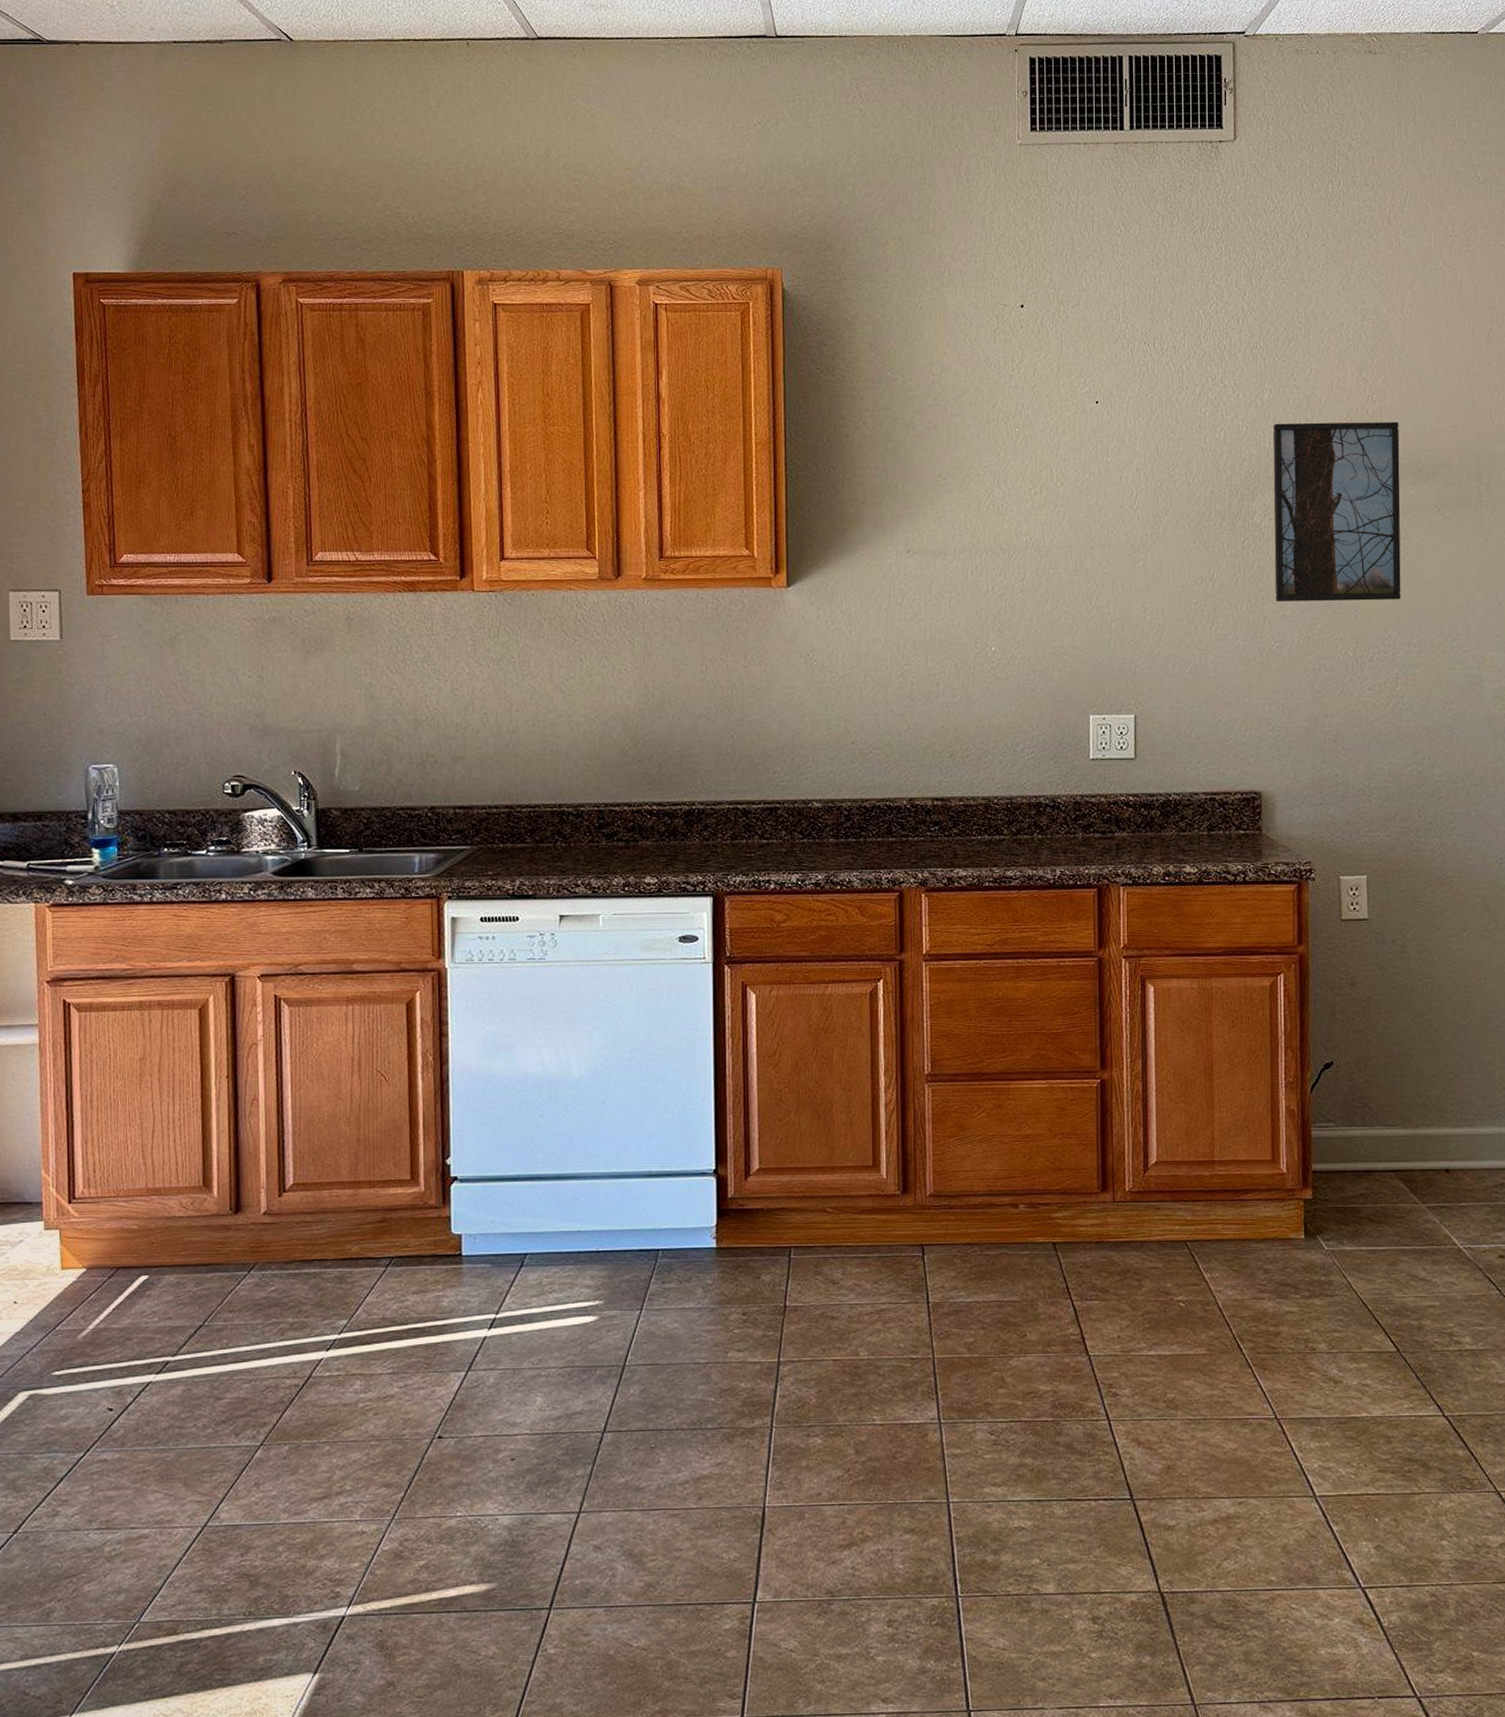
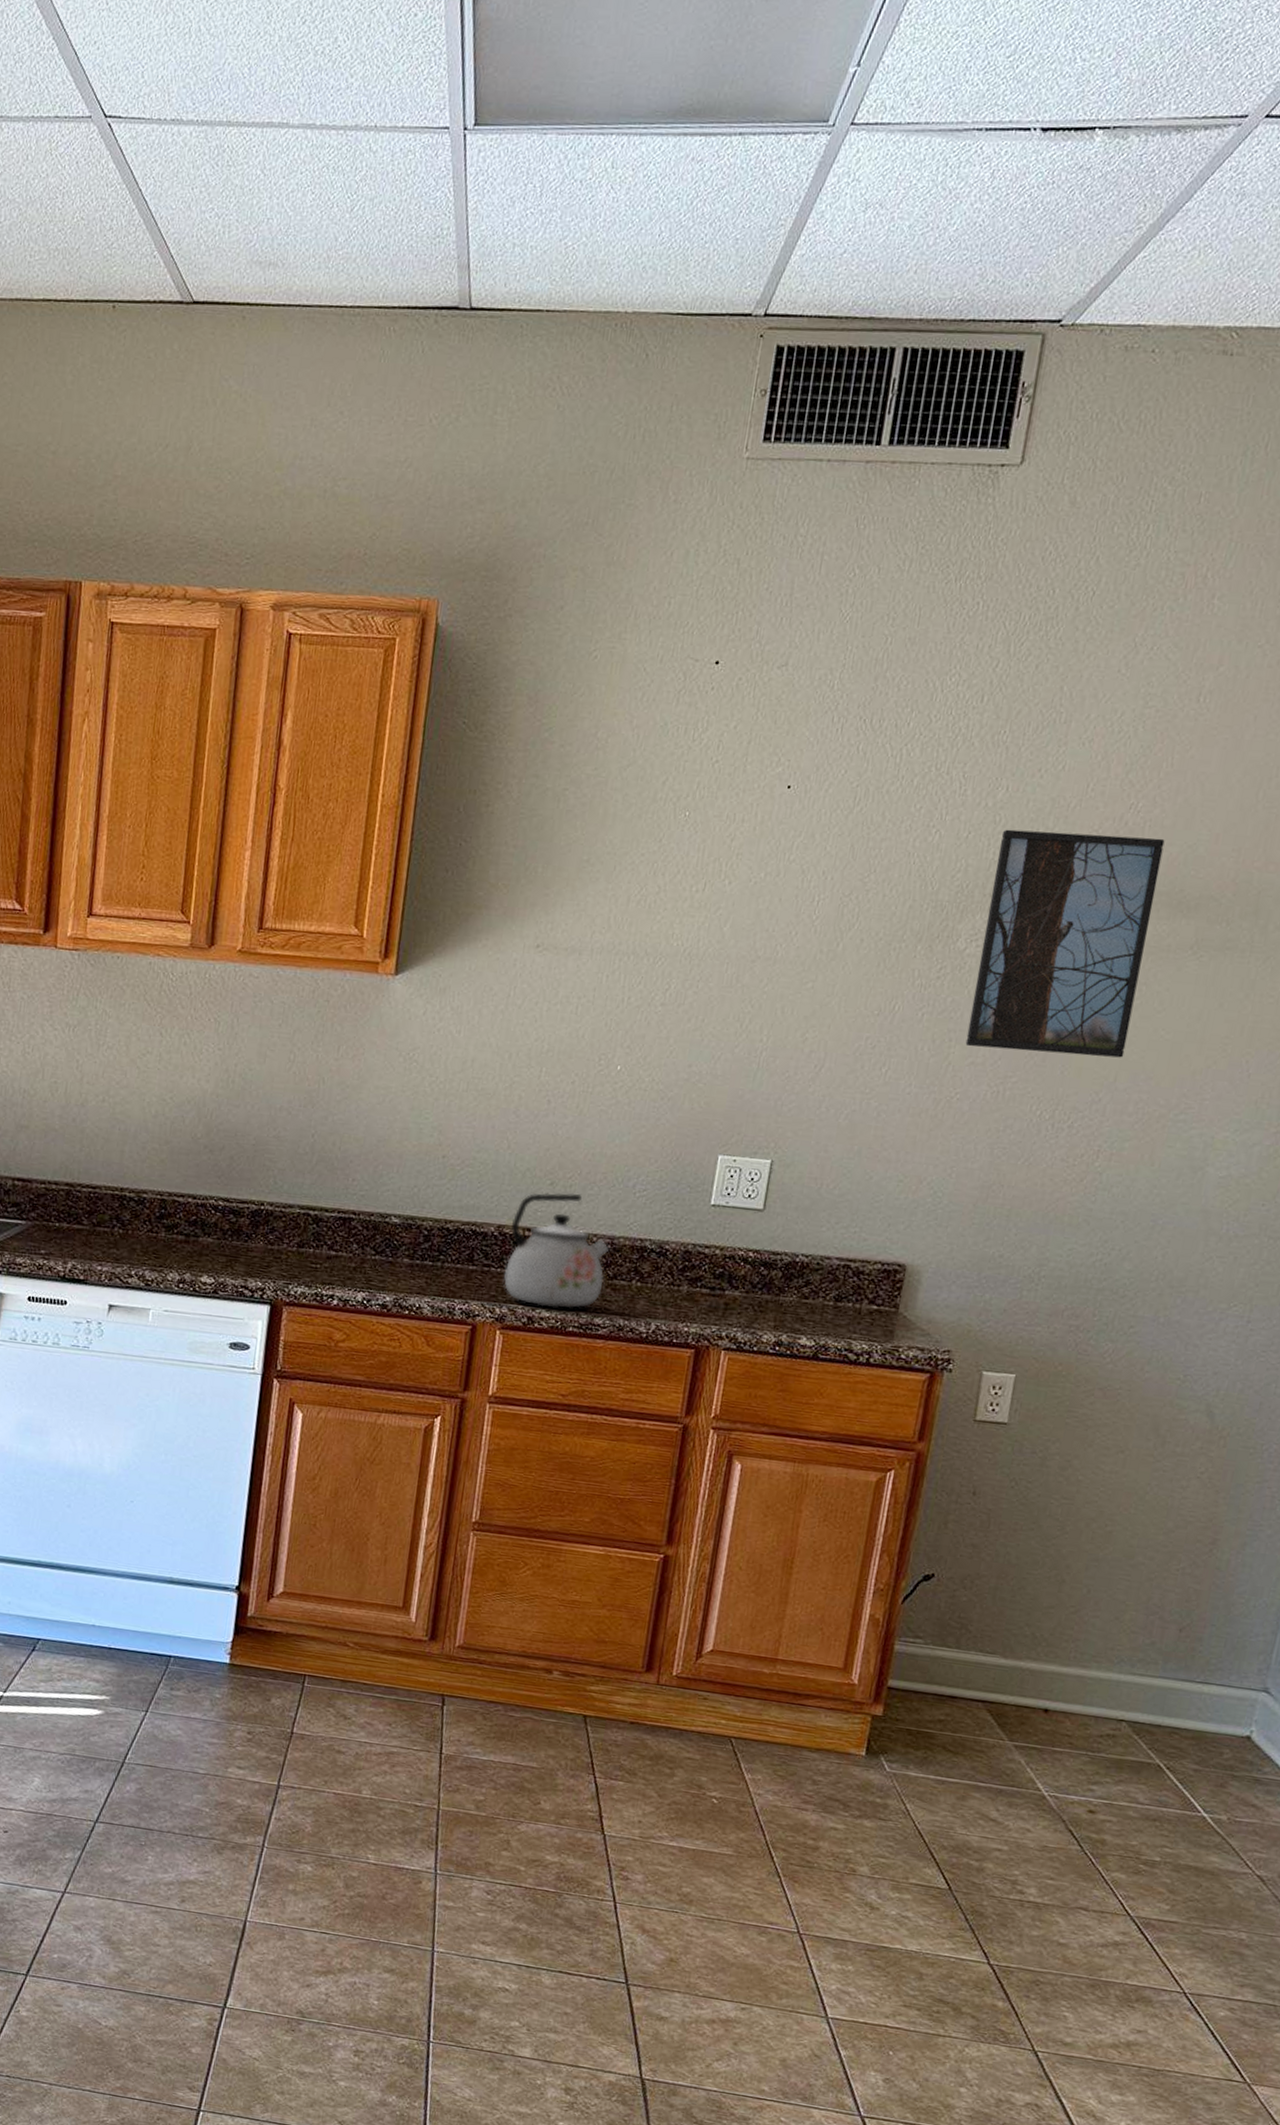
kettle: none [920,762,1010,867] -> present [504,1192,610,1309]

